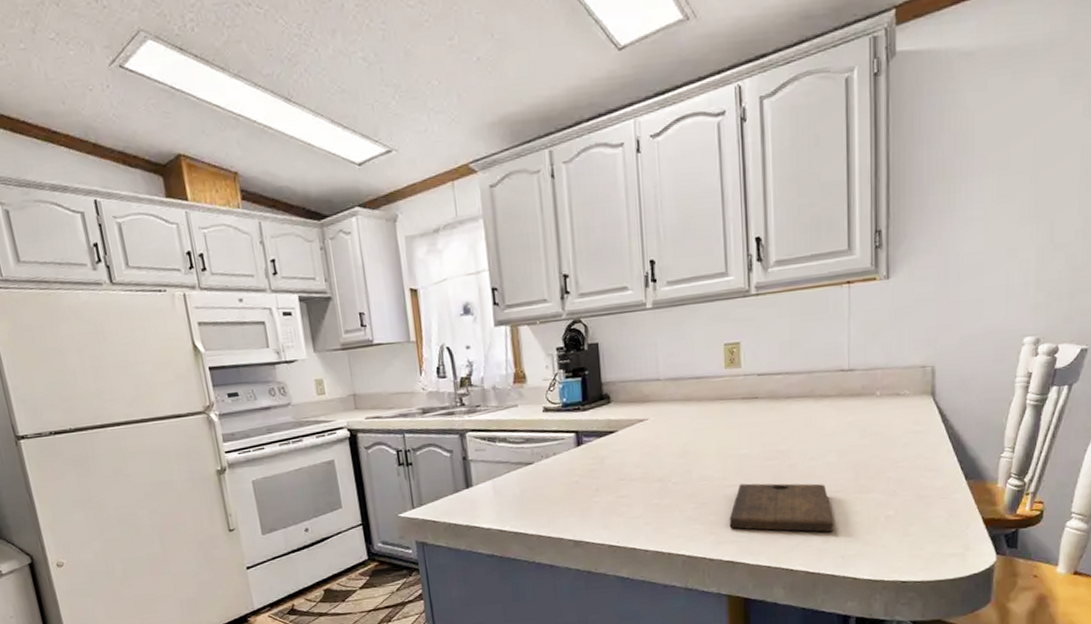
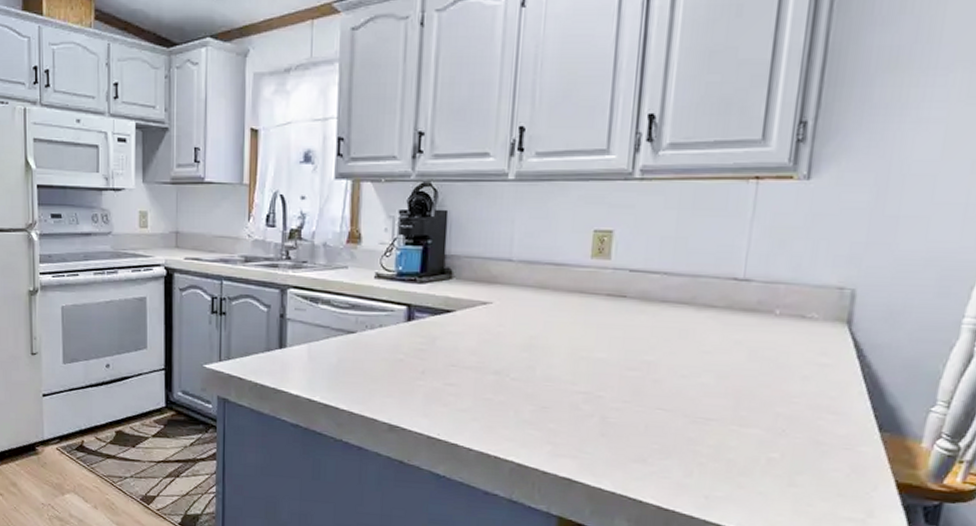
cutting board: present [729,483,834,532] -> none [571,392,701,465]

